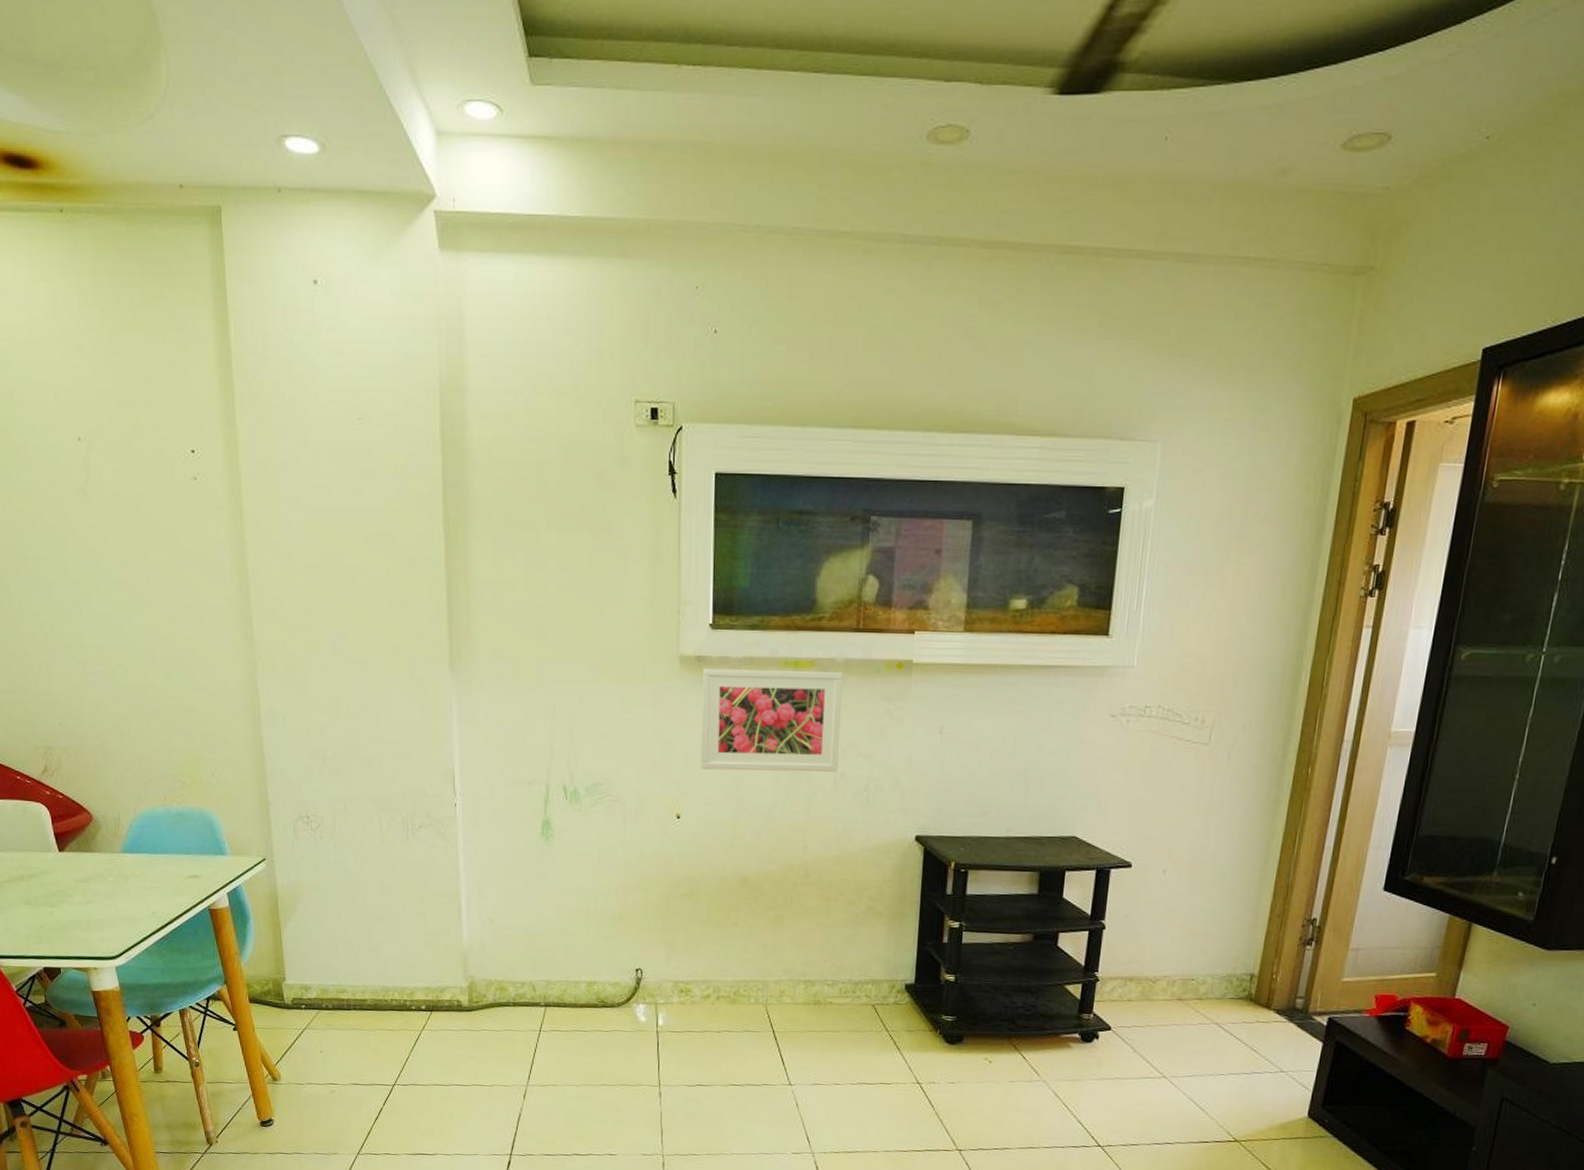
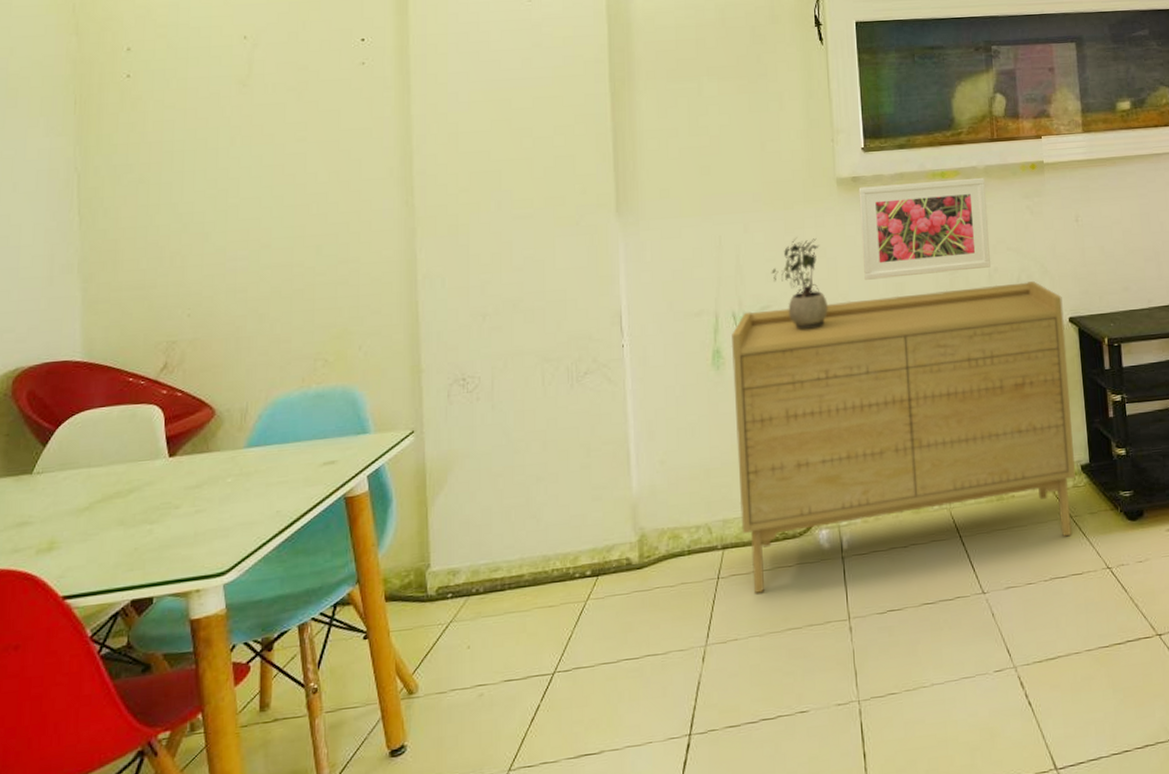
sideboard: none [560,787,911,1050] -> present [731,281,1076,593]
potted plant: none [604,715,660,813] -> present [771,237,828,331]

